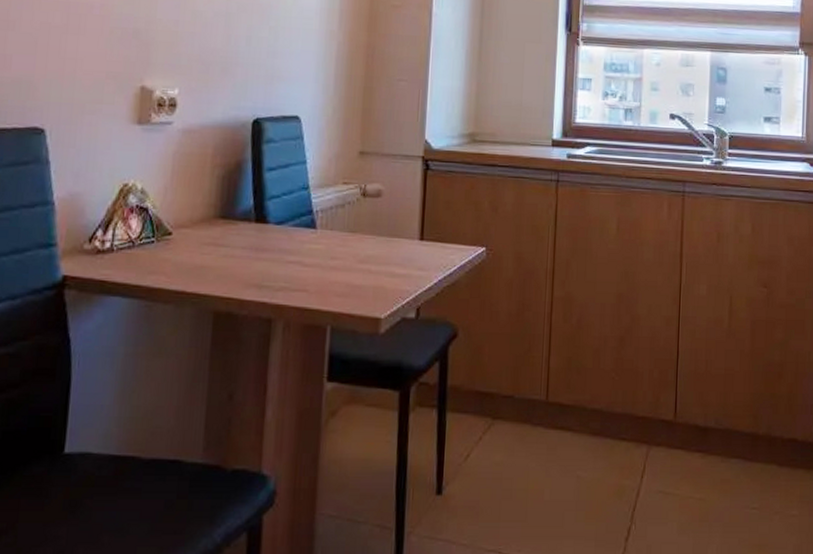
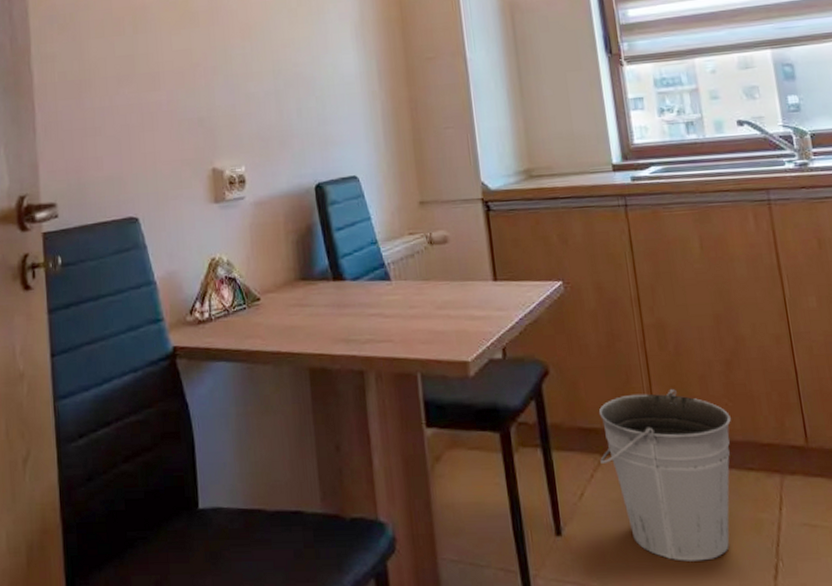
bucket: none [491,360,615,523] -> present [598,389,731,561]

